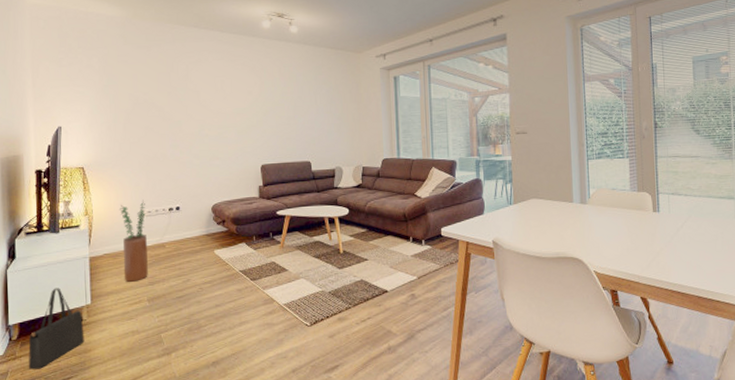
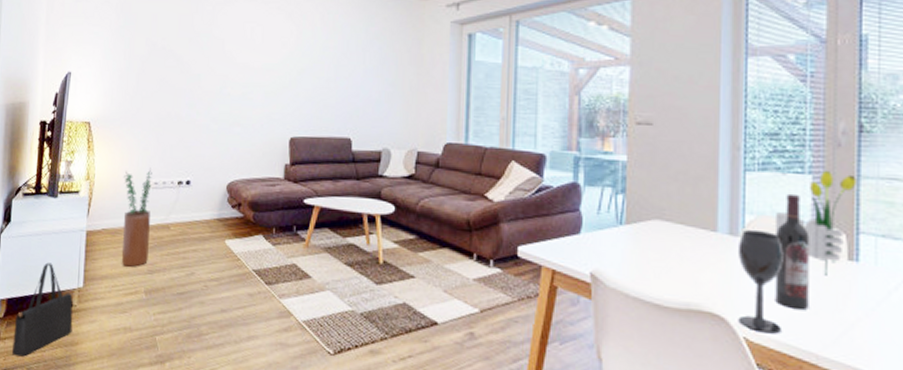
wine glass: none [586,199,616,266] -> present [737,230,784,334]
flower arrangement: none [609,154,655,224] -> present [776,169,857,276]
wine bottle: none [609,172,632,248] -> present [775,193,810,309]

